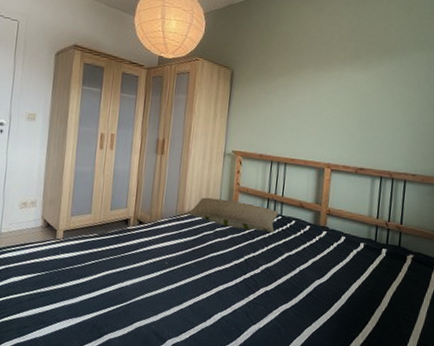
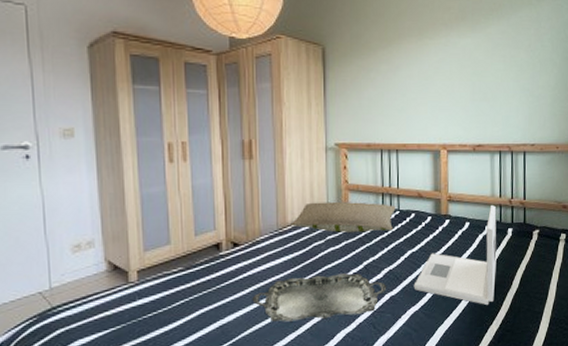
serving tray: none [147,258,263,302] -> present [252,273,387,322]
laptop: none [287,225,372,318] -> present [413,205,497,306]

